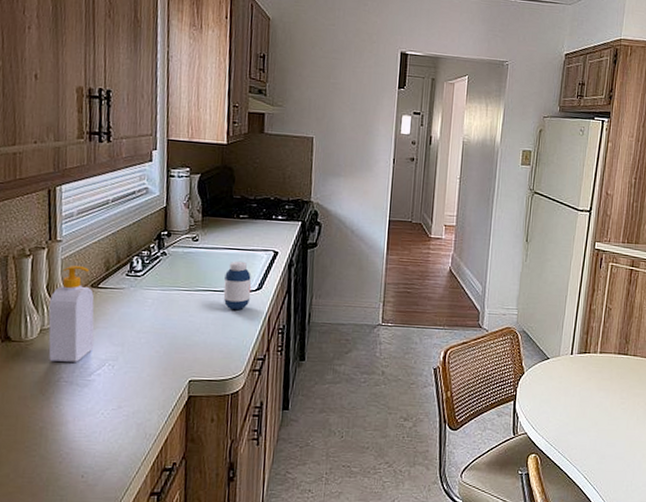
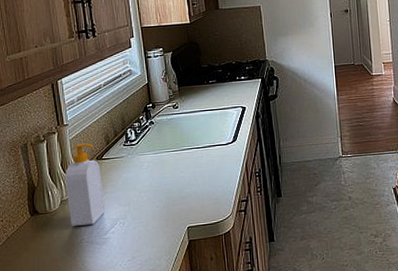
medicine bottle: present [223,261,252,311] -> none [204,119,228,162]

